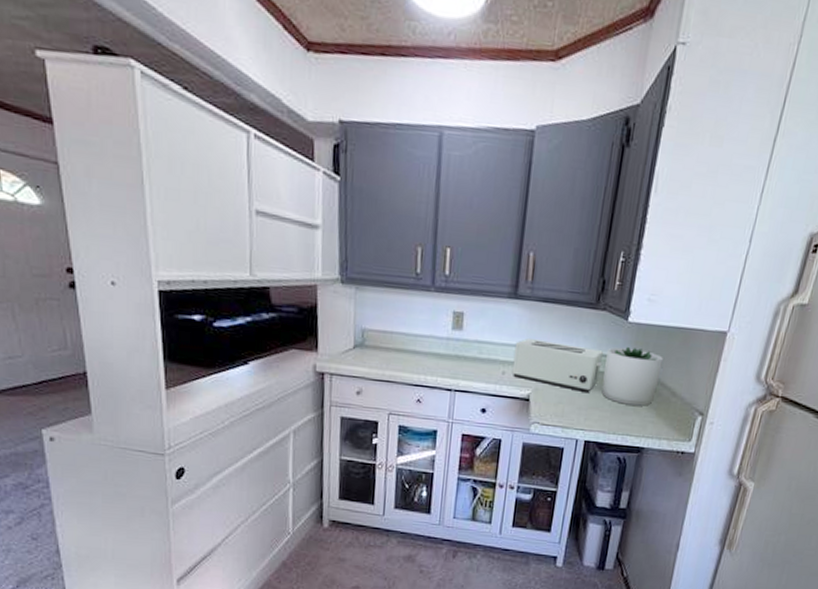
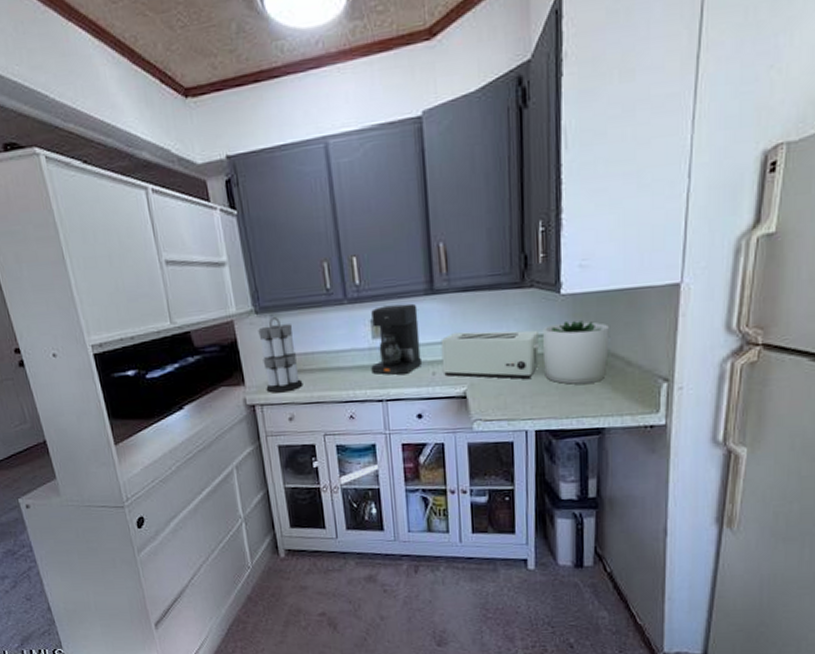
spice rack: none [338,290,377,366] -> present [258,317,303,393]
coffee maker: none [445,300,499,370] -> present [371,303,423,376]

